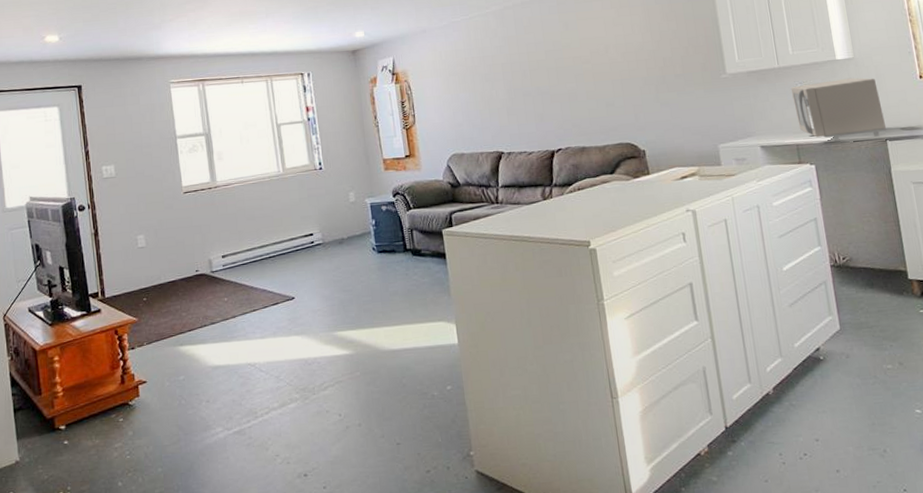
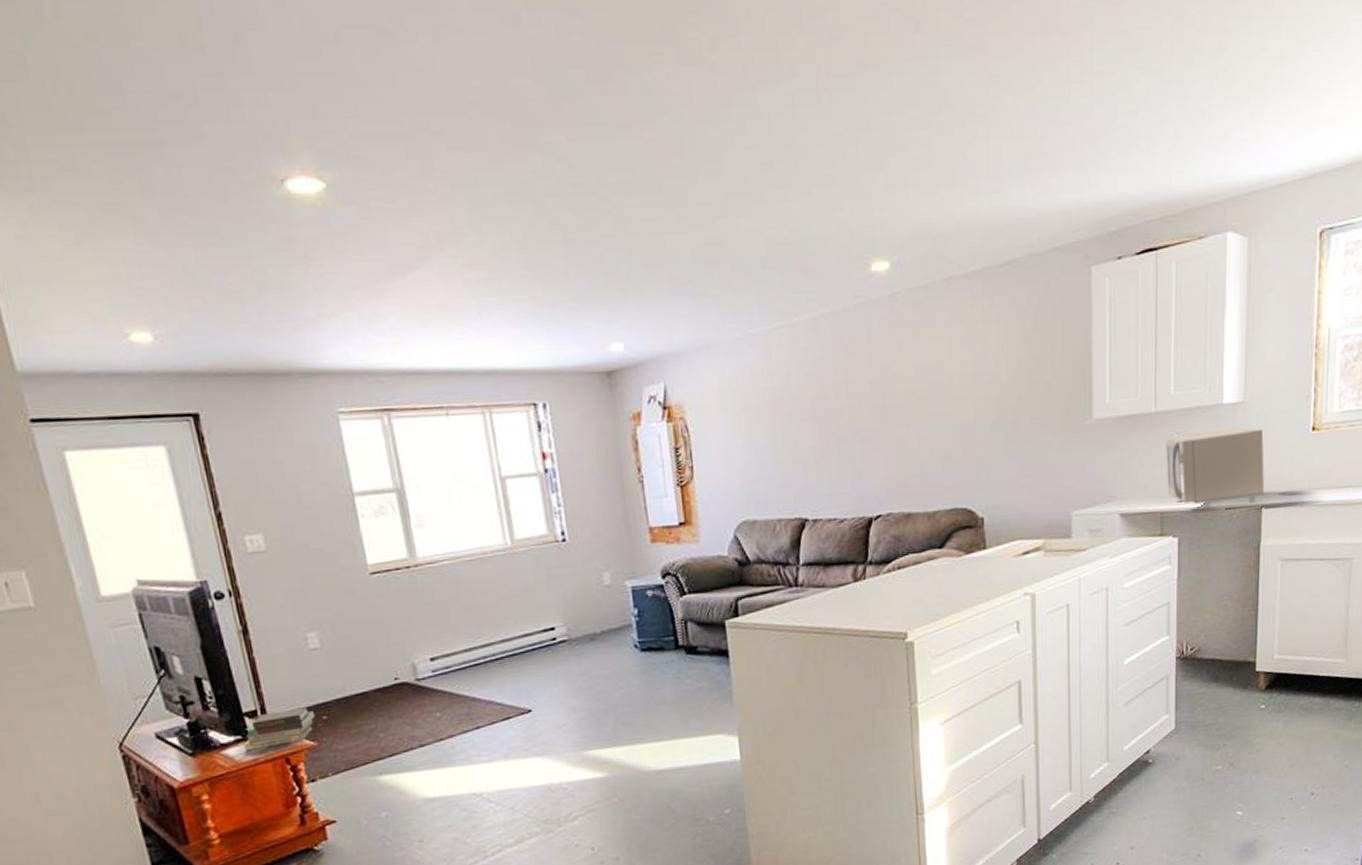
books: none [86,291,139,324] -> present [243,707,316,752]

